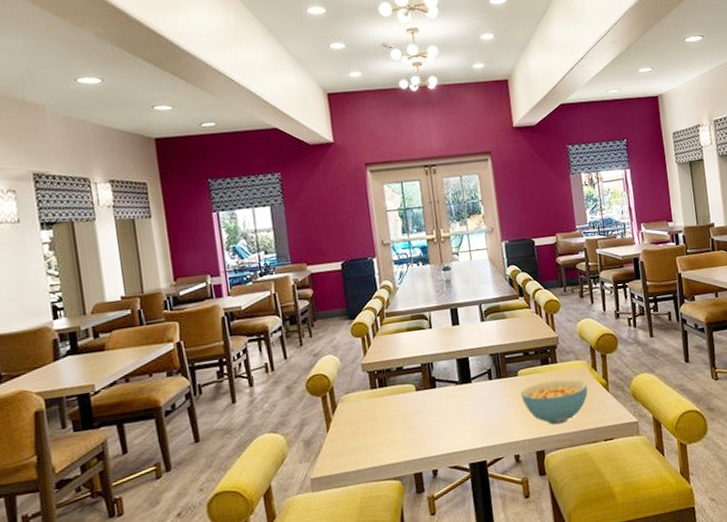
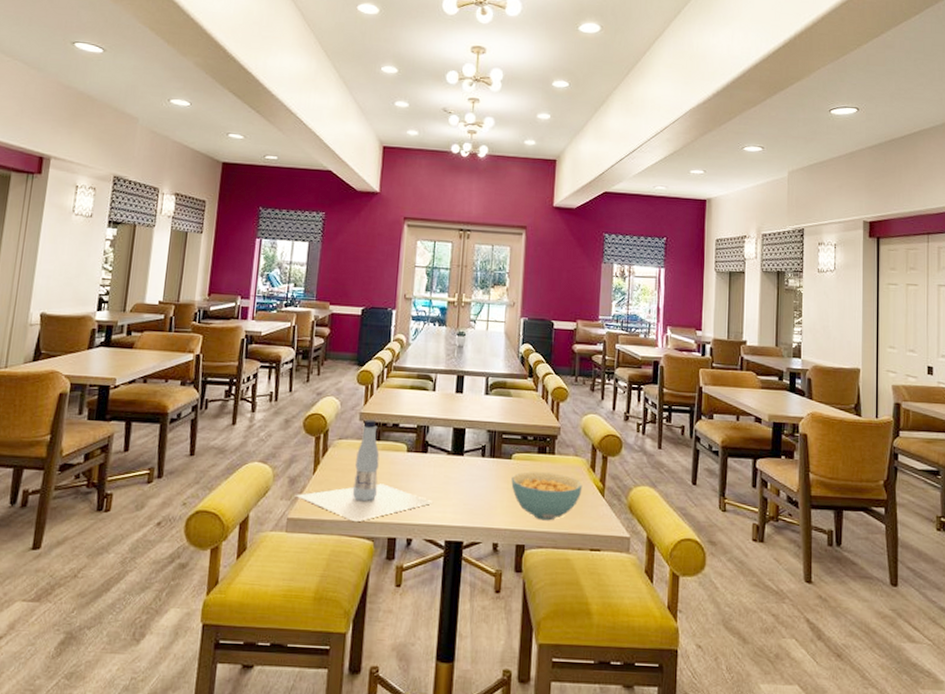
bottle: none [313,368,450,467] -> present [294,419,432,523]

